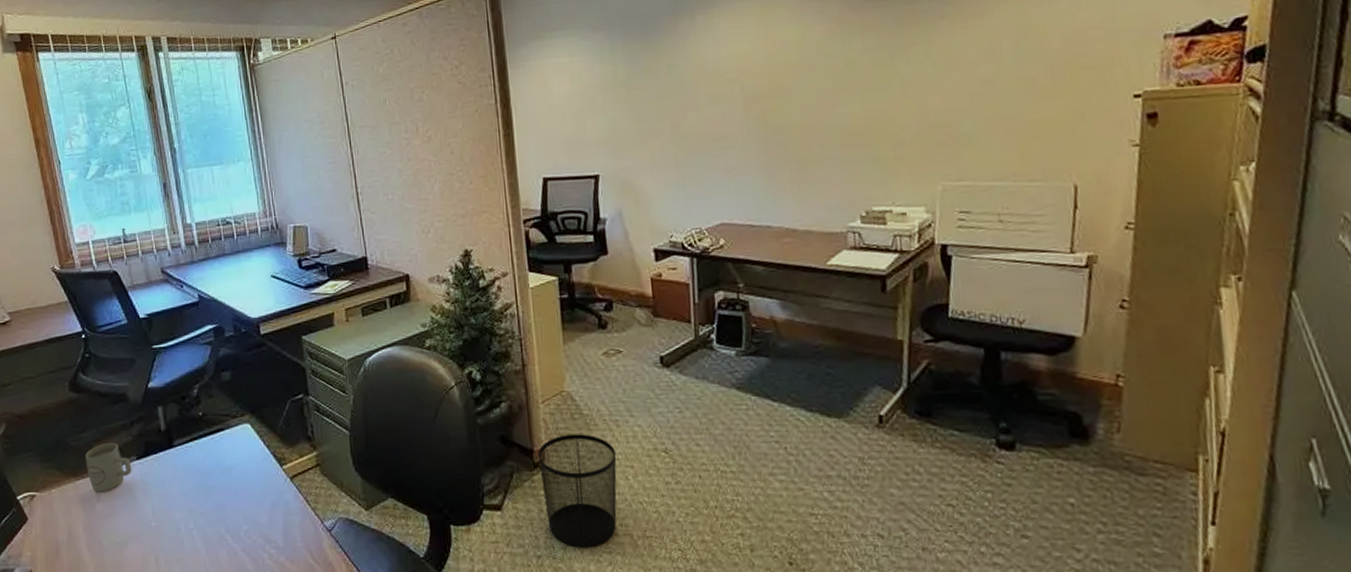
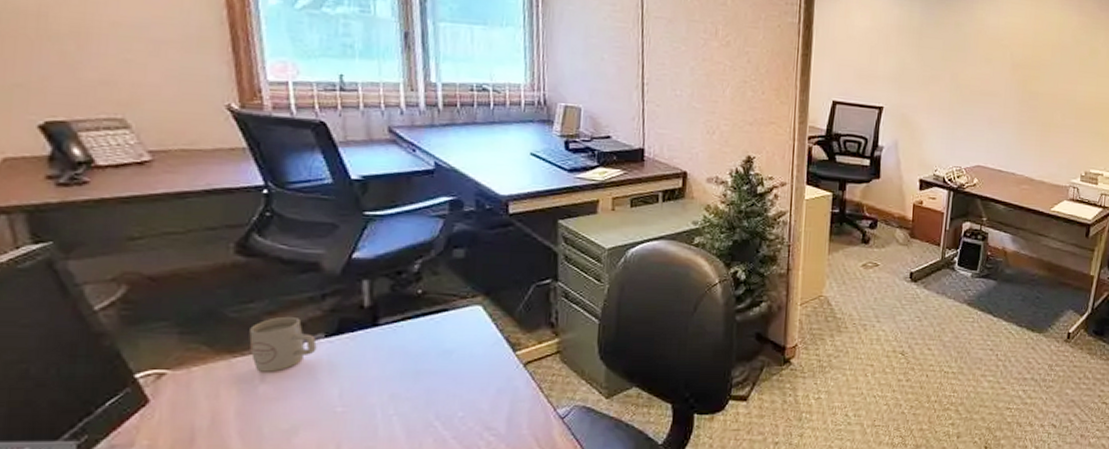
waste bin: present [538,434,617,548] -> none [789,334,860,435]

